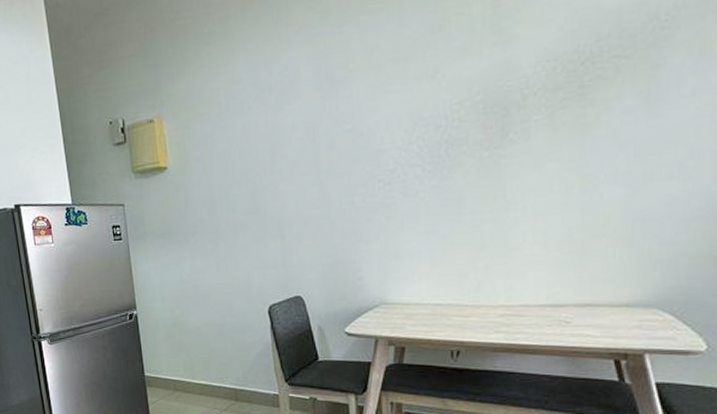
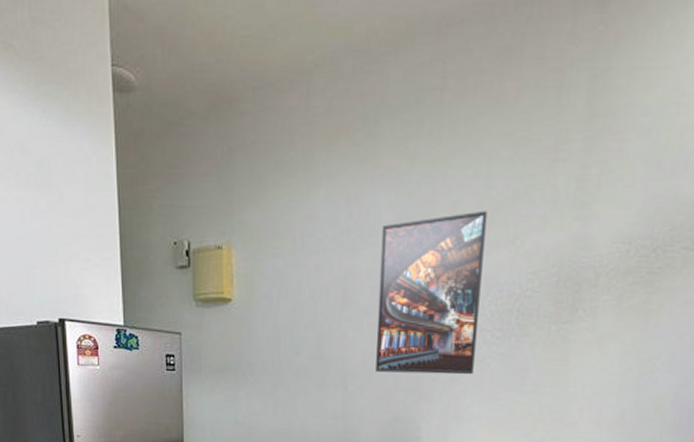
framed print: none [302,49,408,219] -> present [376,210,487,375]

